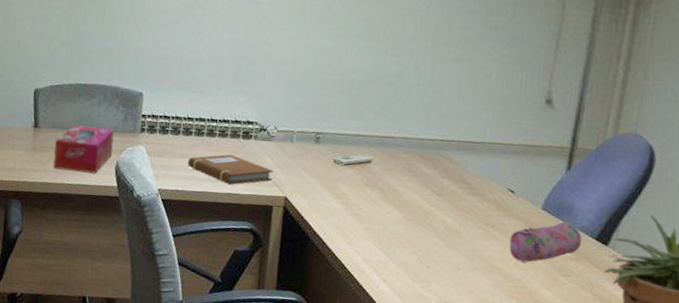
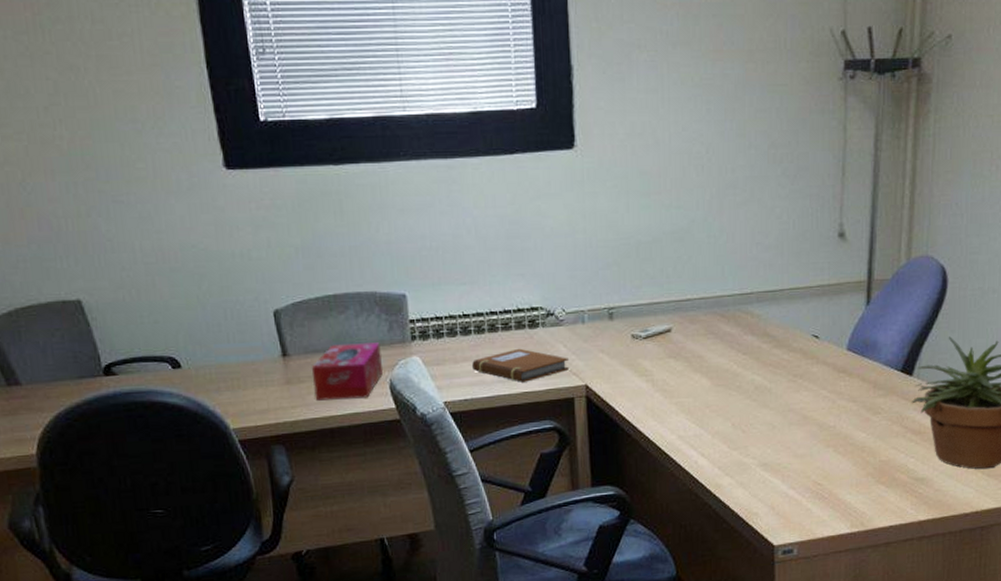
pencil case: present [509,221,582,263] -> none [820,359,888,408]

